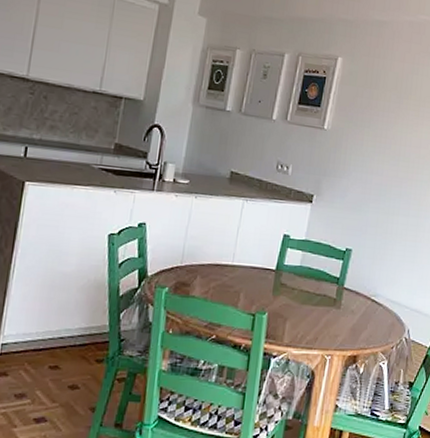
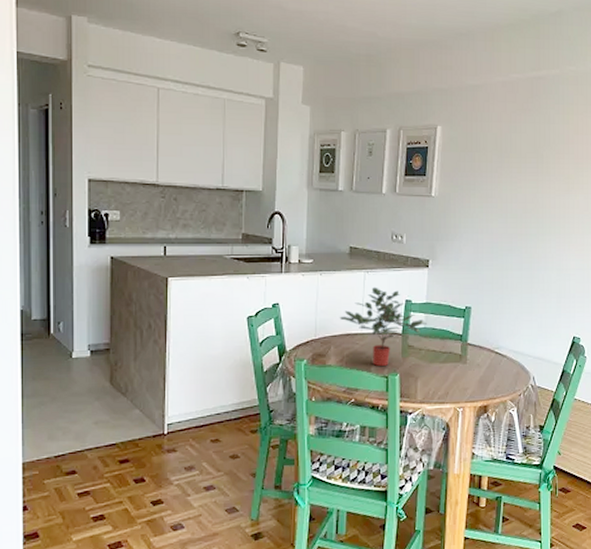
potted plant: none [210,217,304,303] -> present [339,287,428,366]

